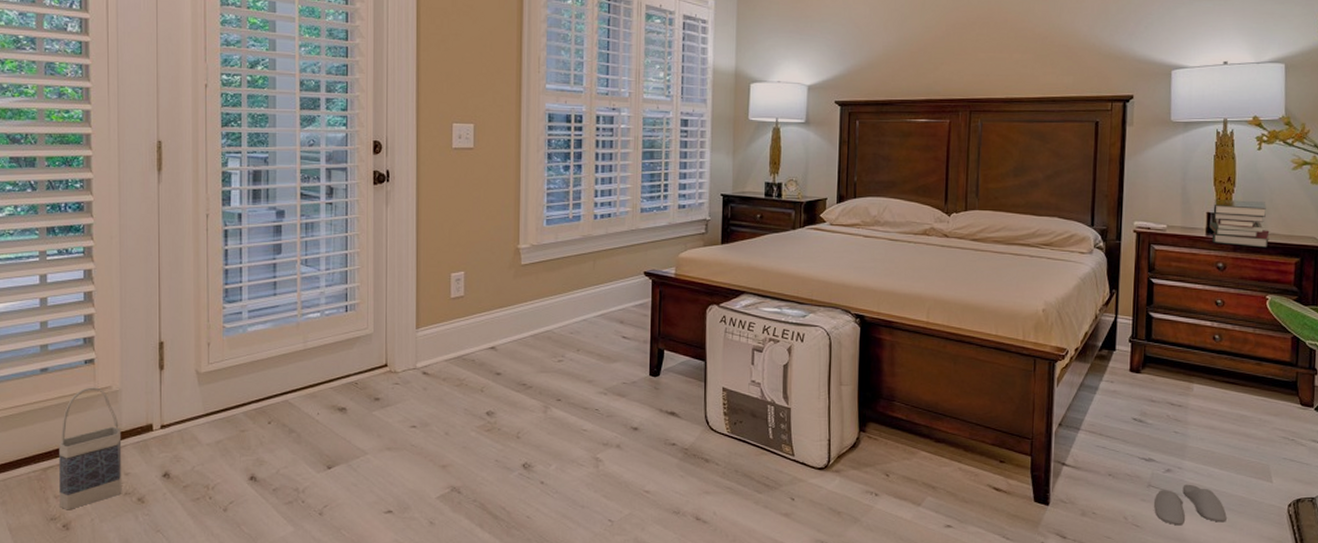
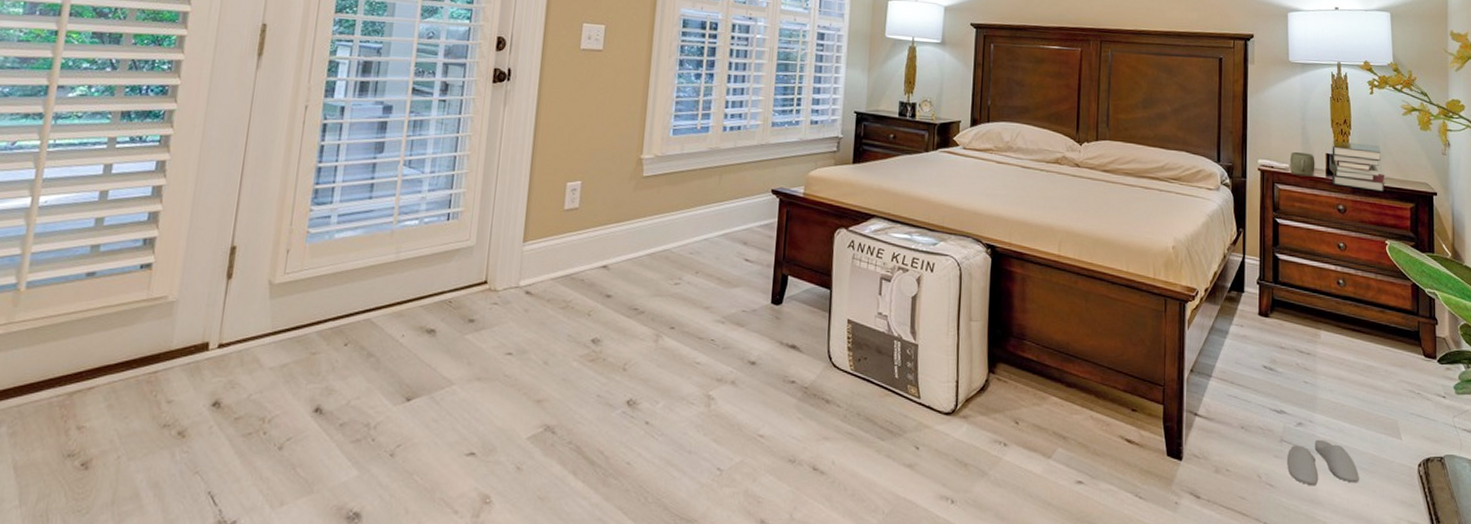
bag: present [59,387,122,510] -> none [81,296,171,445]
mug: none [1167,212,1195,236] -> present [1289,151,1315,177]

